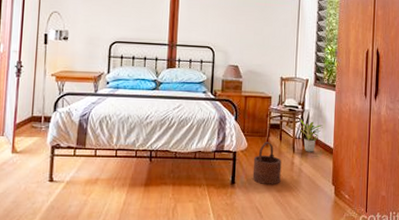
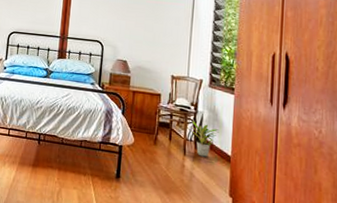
wooden bucket: present [252,142,282,185] -> none [138,139,171,186]

